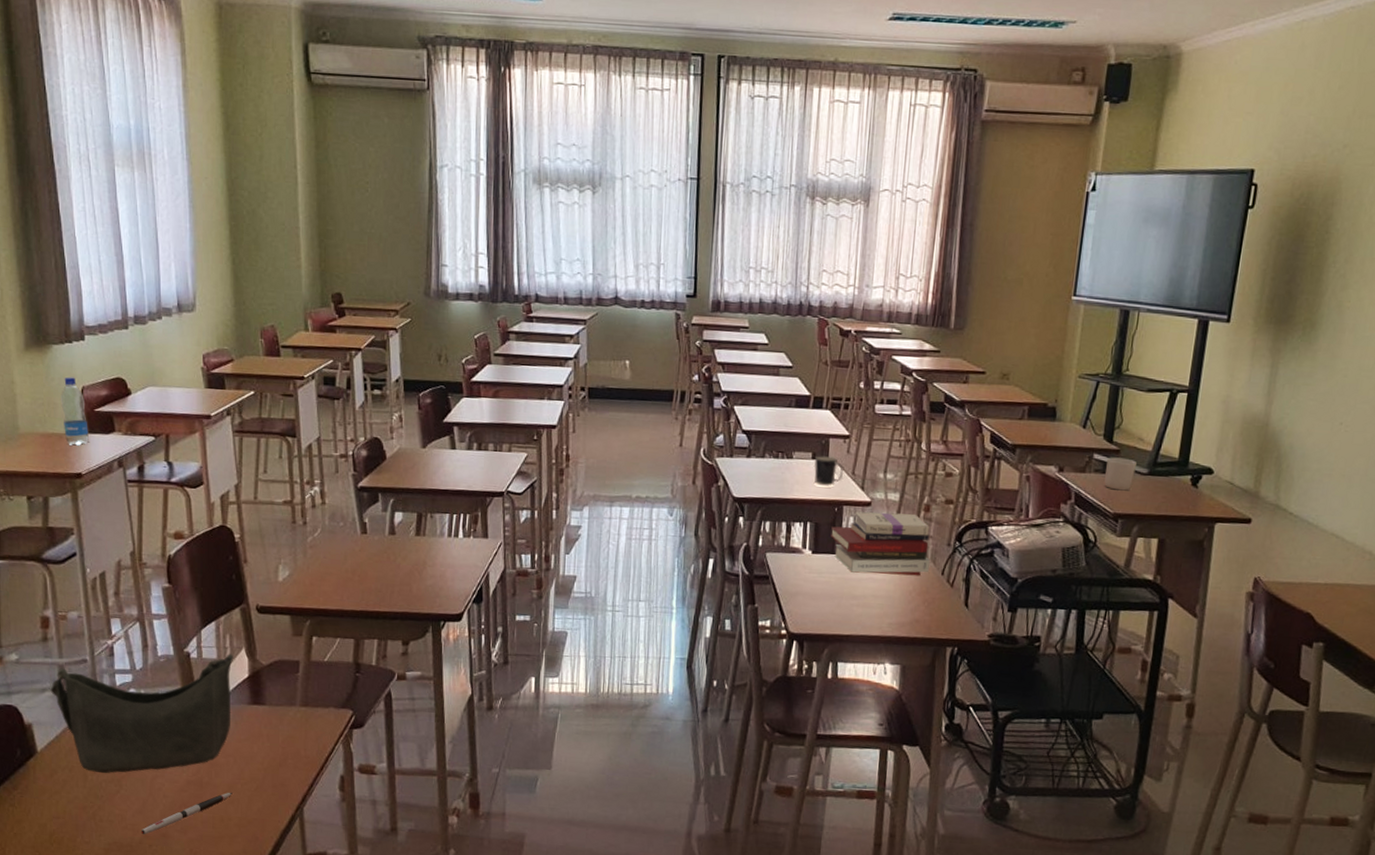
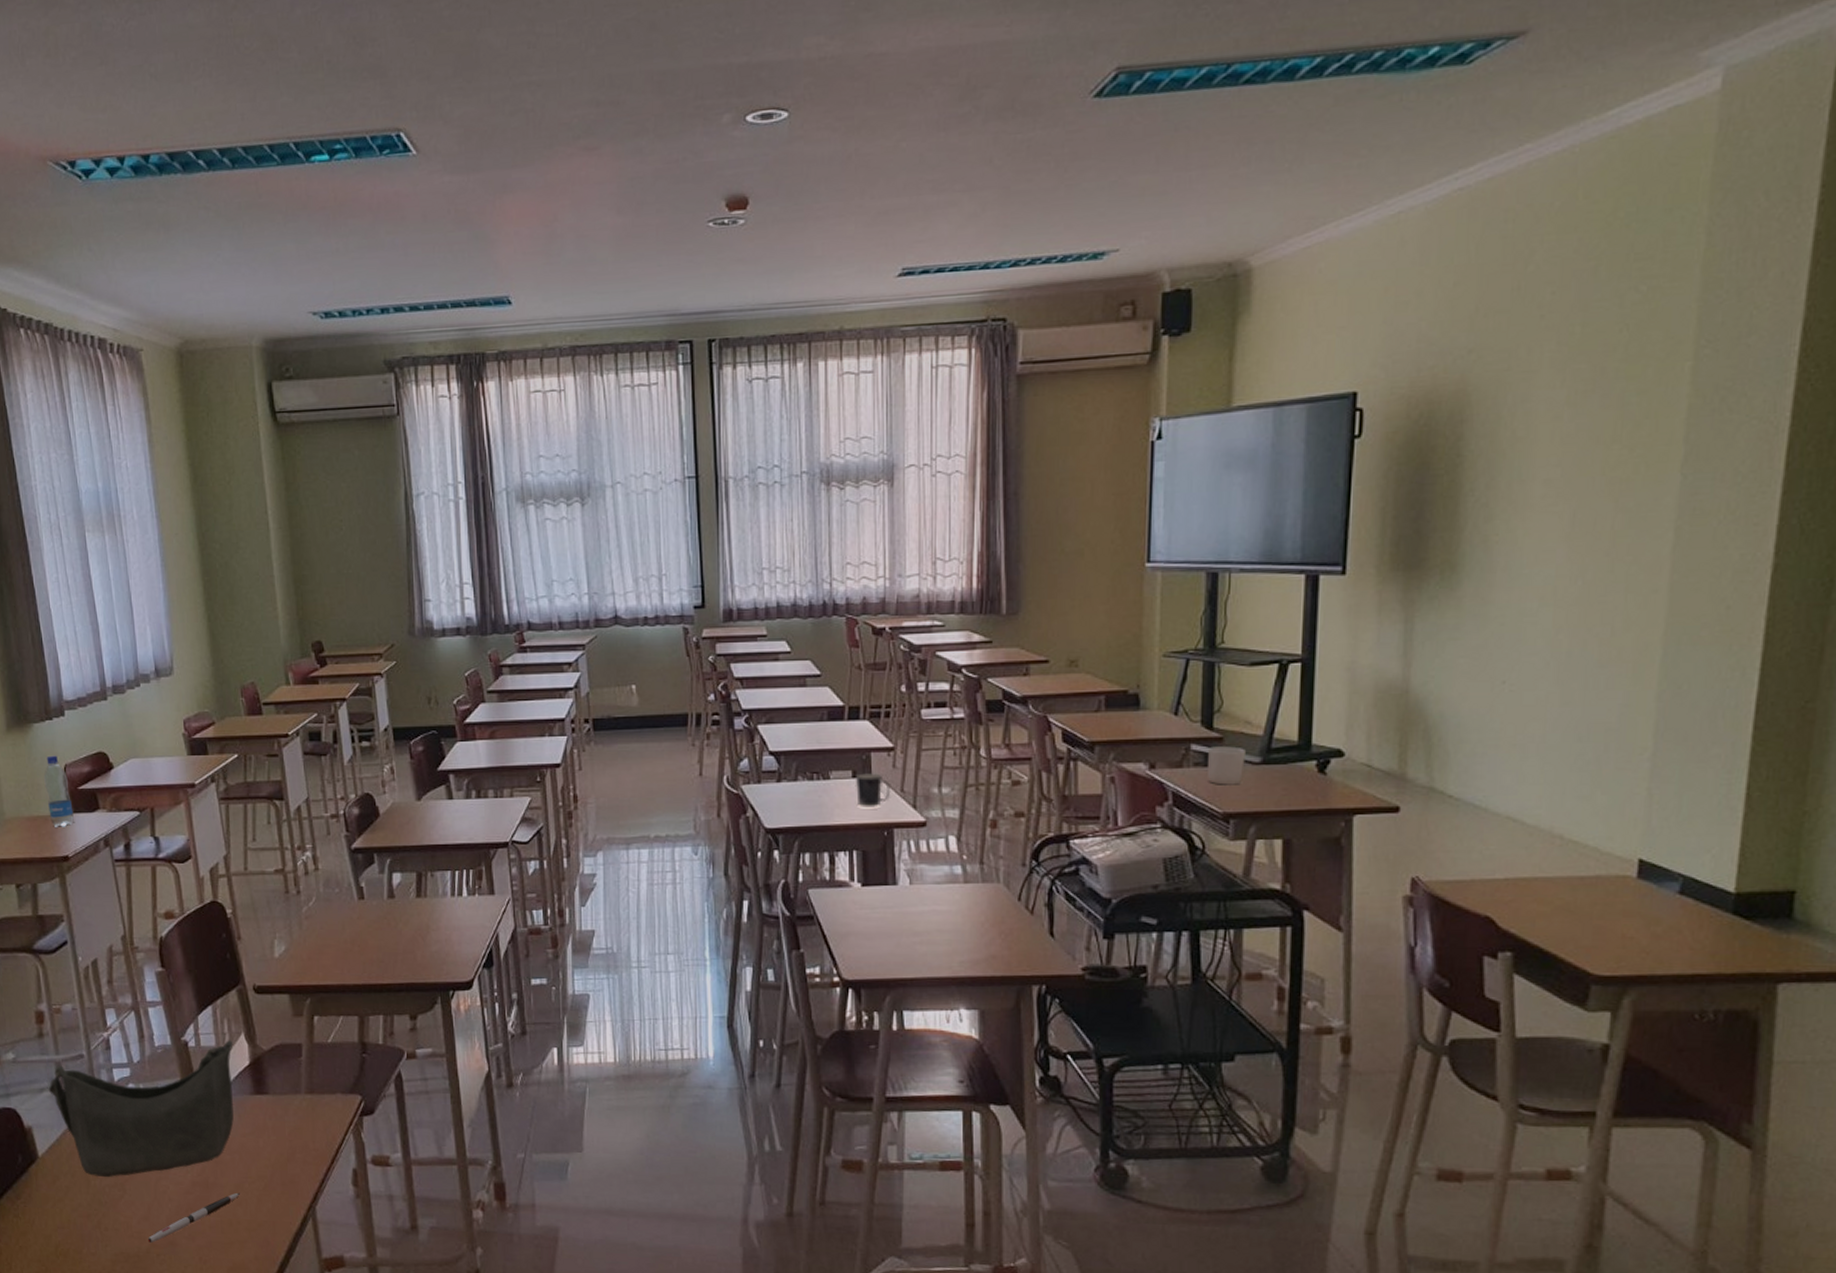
books: present [829,512,931,576] -> none [880,831,1004,905]

